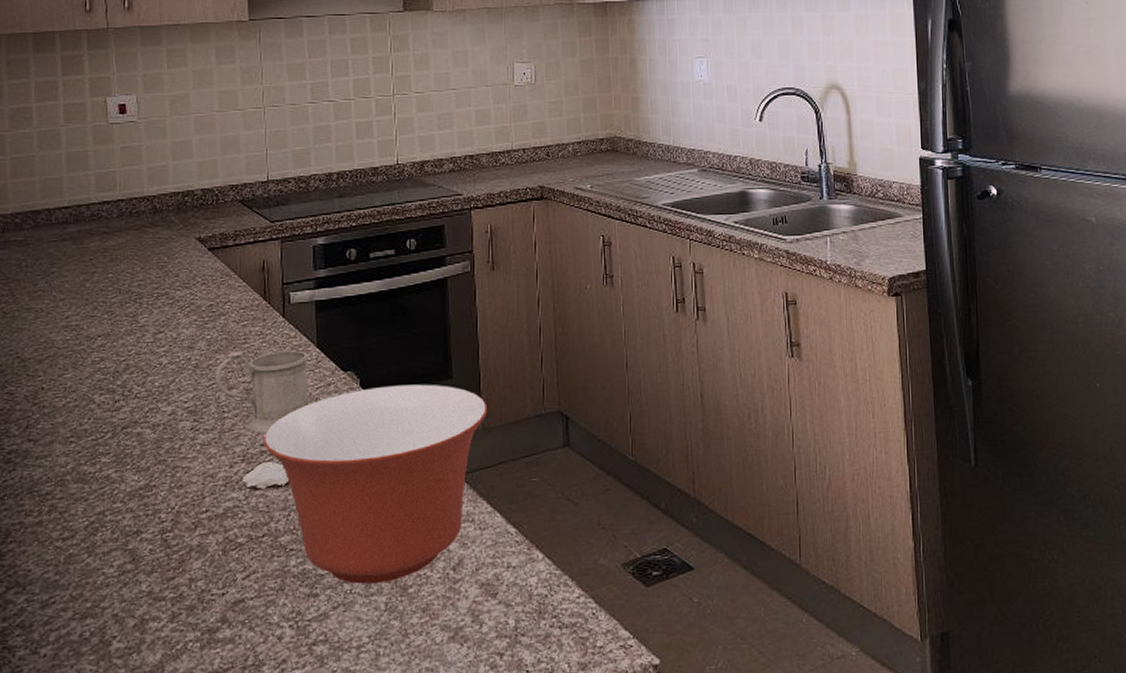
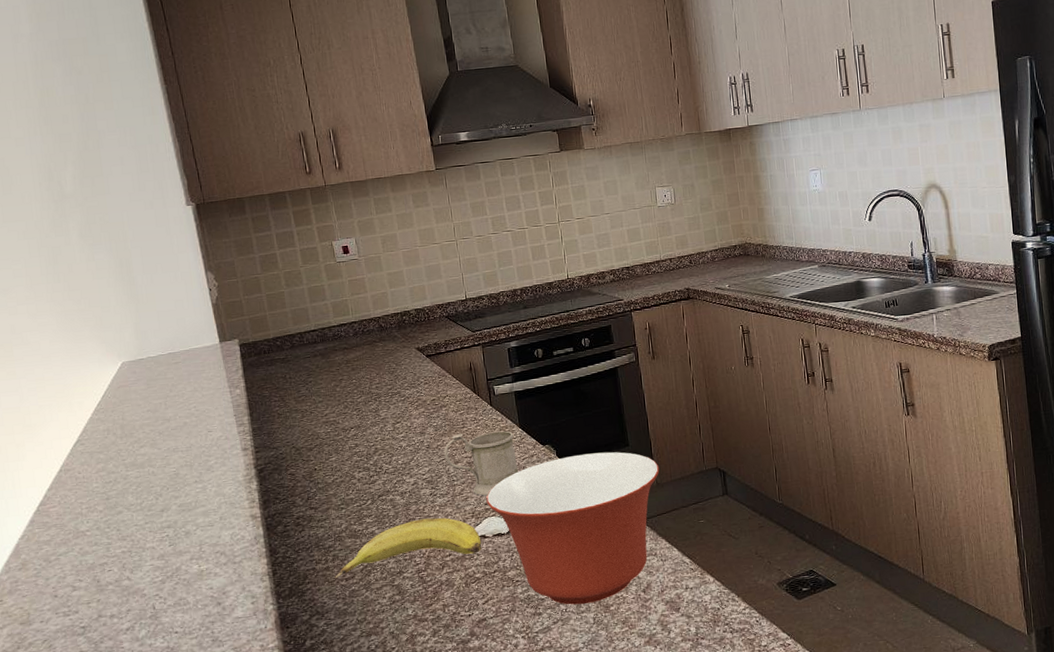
fruit: none [48,460,251,538] -> present [335,518,482,579]

